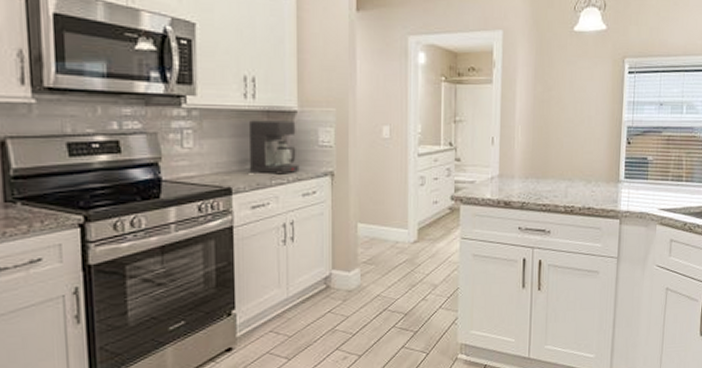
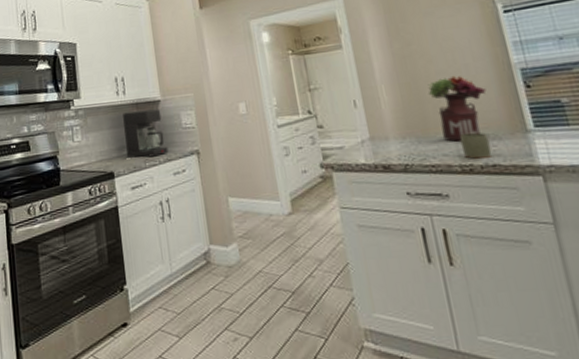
flower arrangement: none [554,125,599,185] -> present [427,75,487,142]
mug: none [569,178,591,201] -> present [460,132,492,159]

